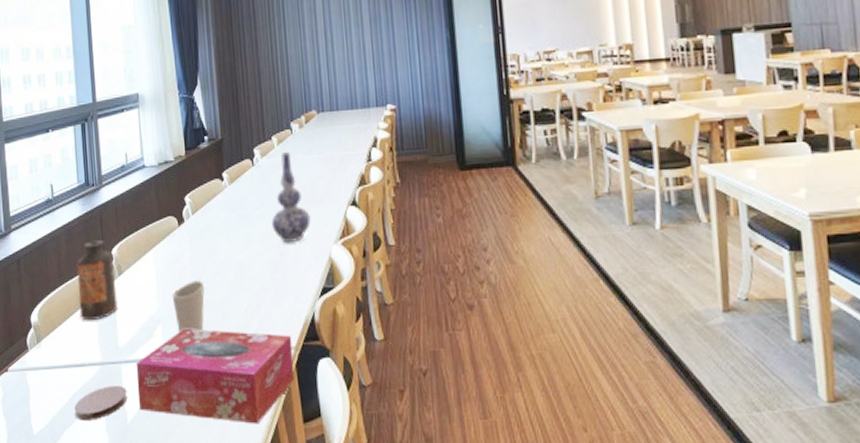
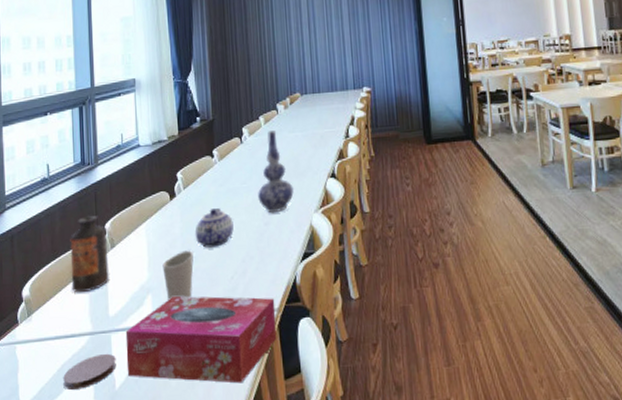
teapot: none [205,236,247,278] -> present [194,208,234,248]

